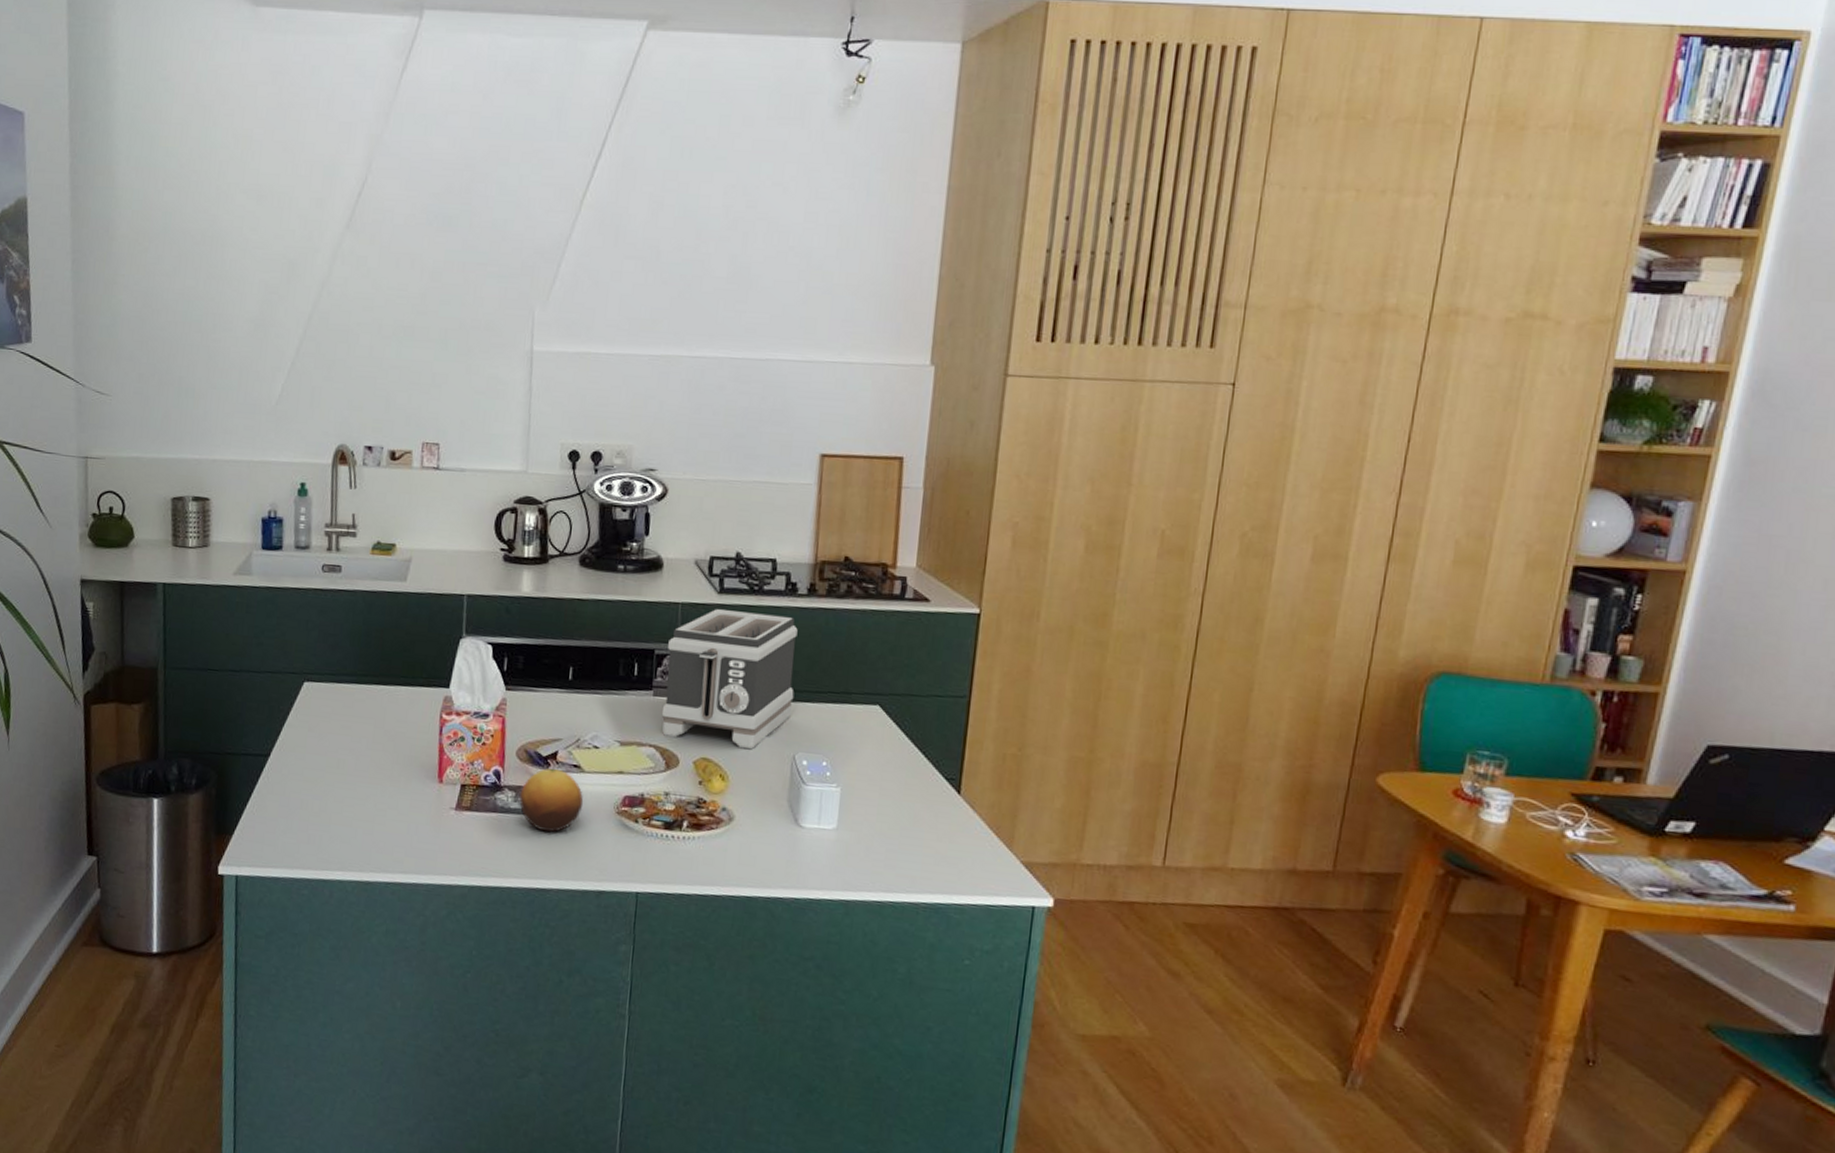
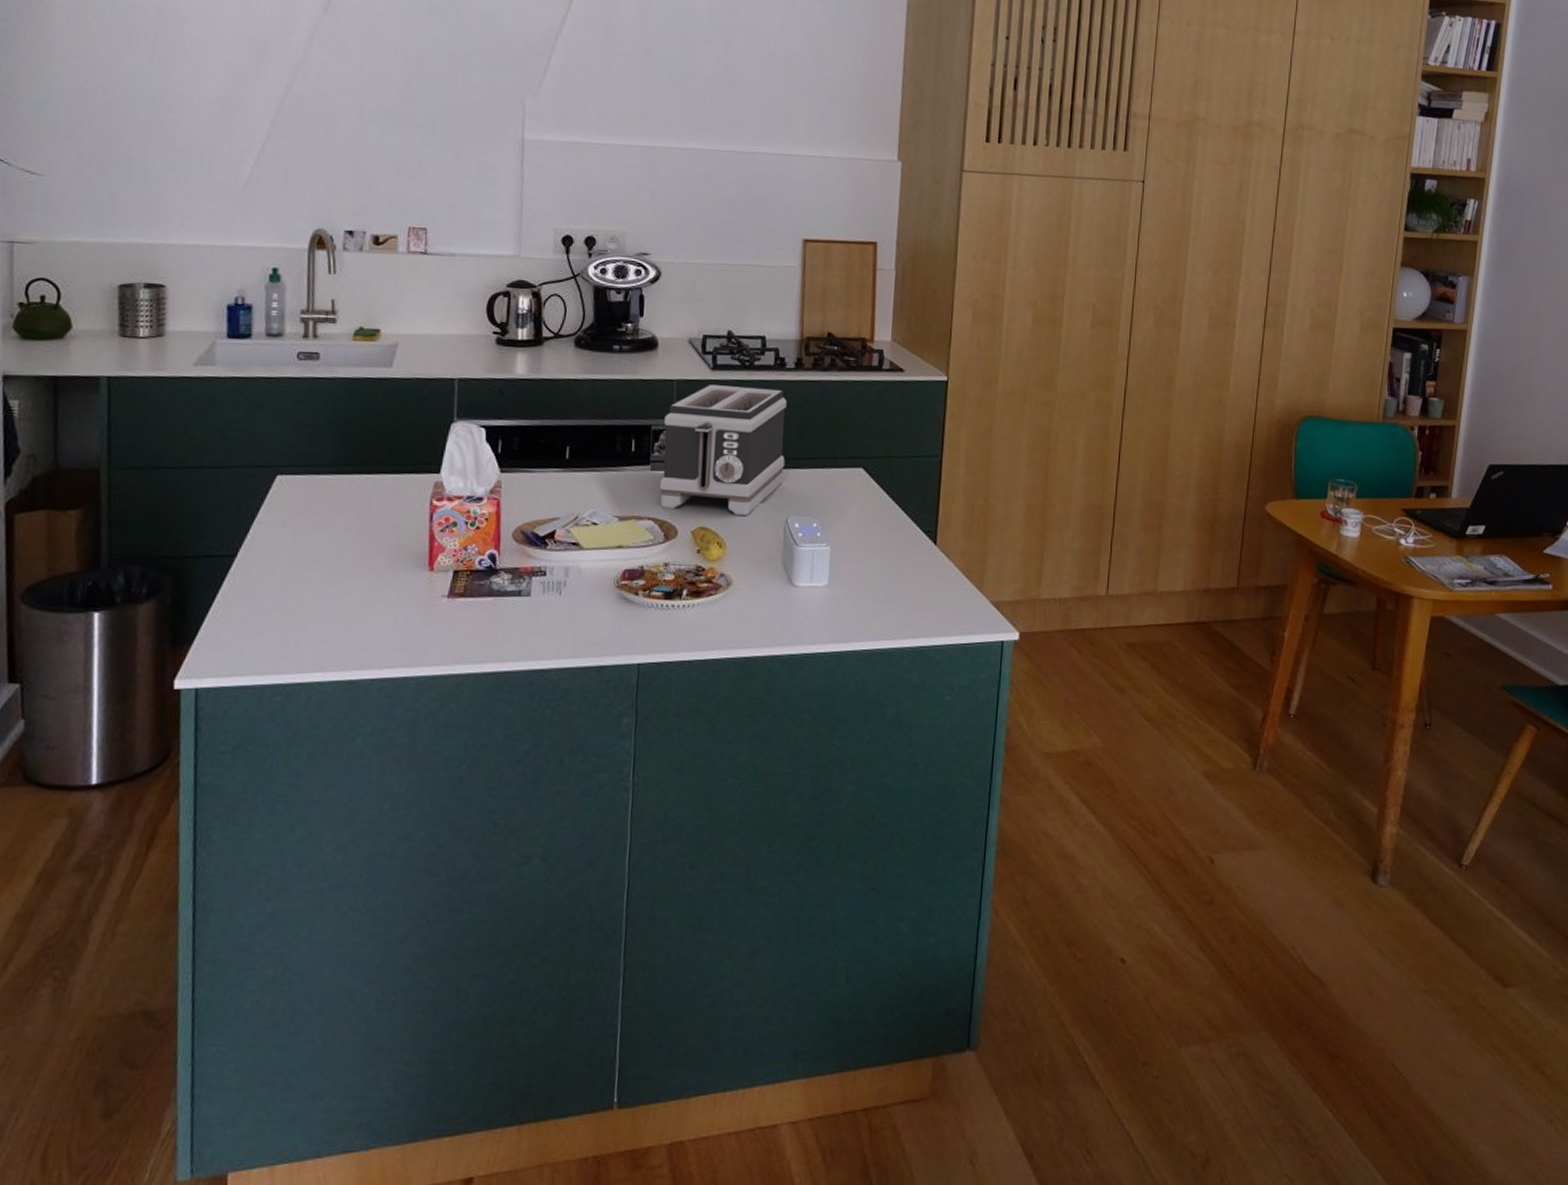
fruit: present [519,768,584,833] -> none [516,548,583,612]

